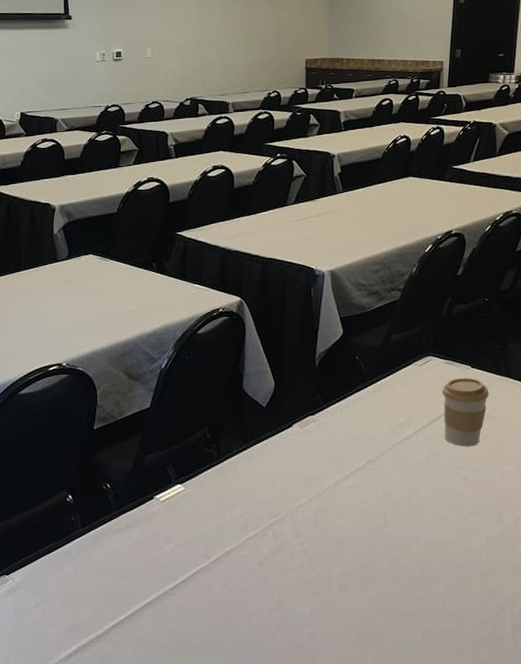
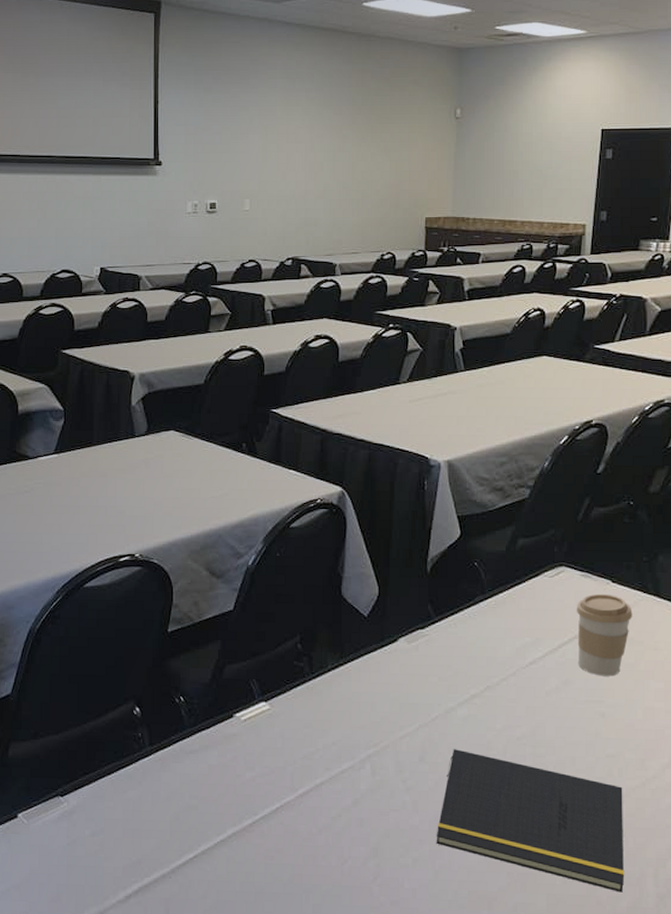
notepad: none [329,514,487,625] -> present [436,749,625,893]

